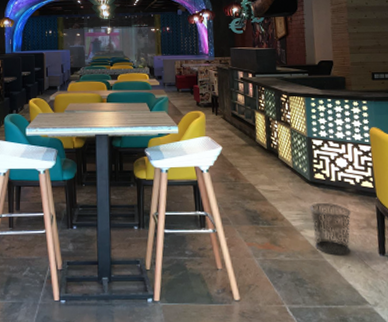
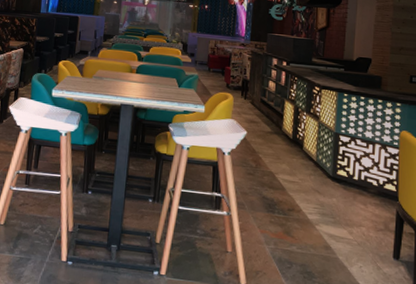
waste bin: present [309,202,352,256] -> none [328,199,370,255]

